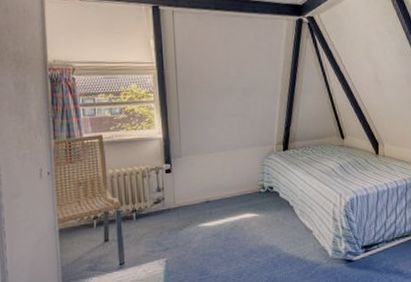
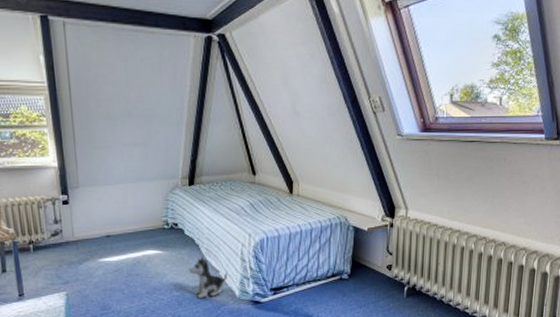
plush toy: none [284,217,320,259] -> present [189,256,227,298]

